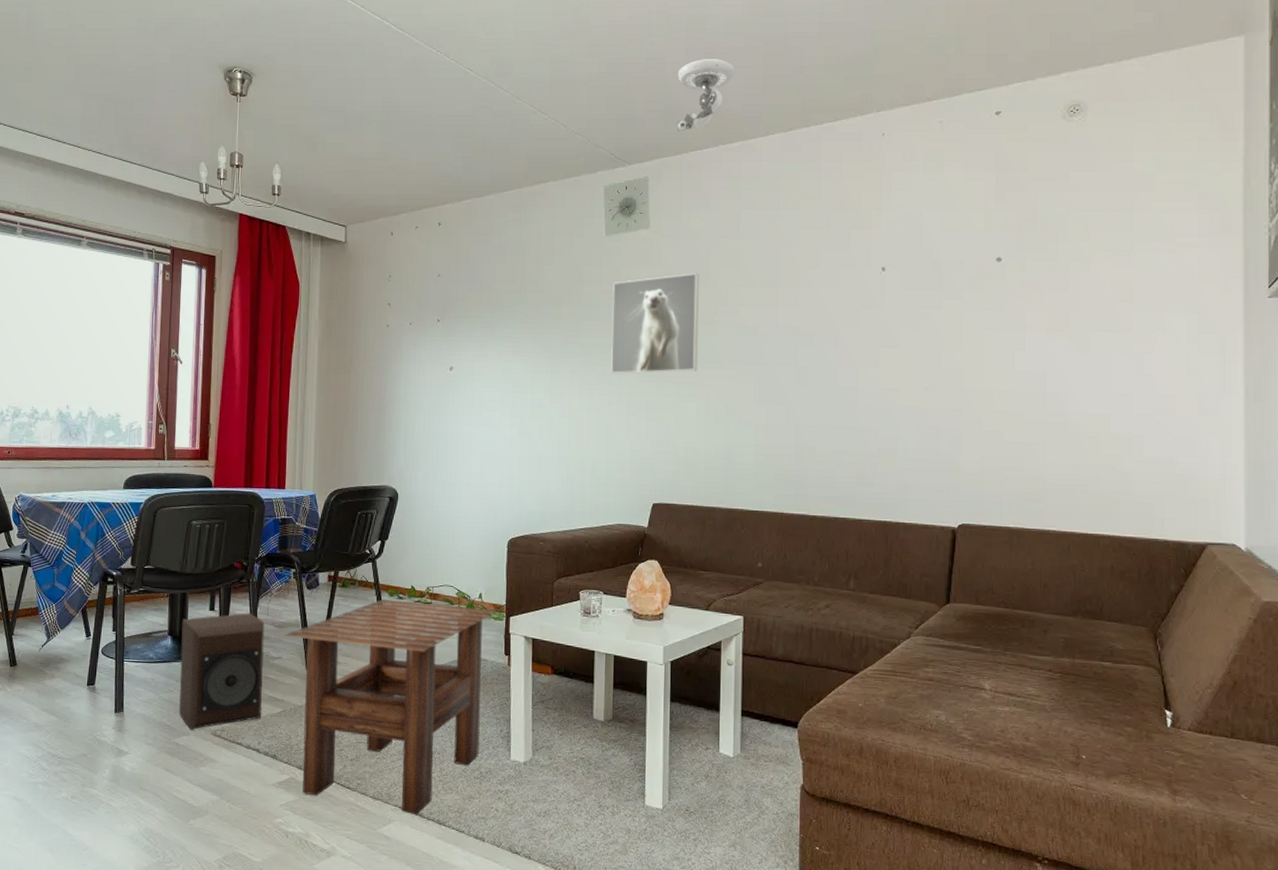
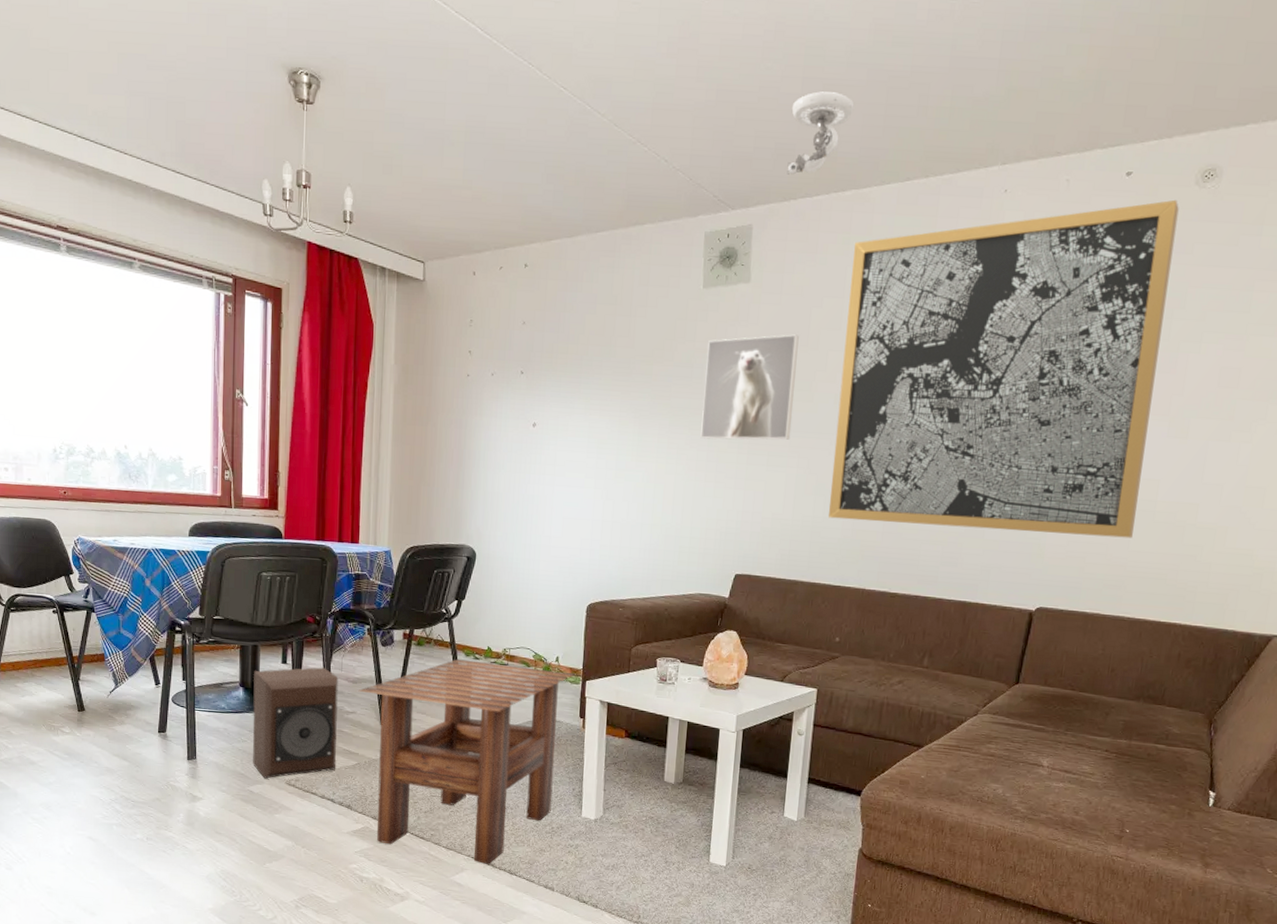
wall art: none [740,133,1050,451] -> present [828,199,1179,539]

